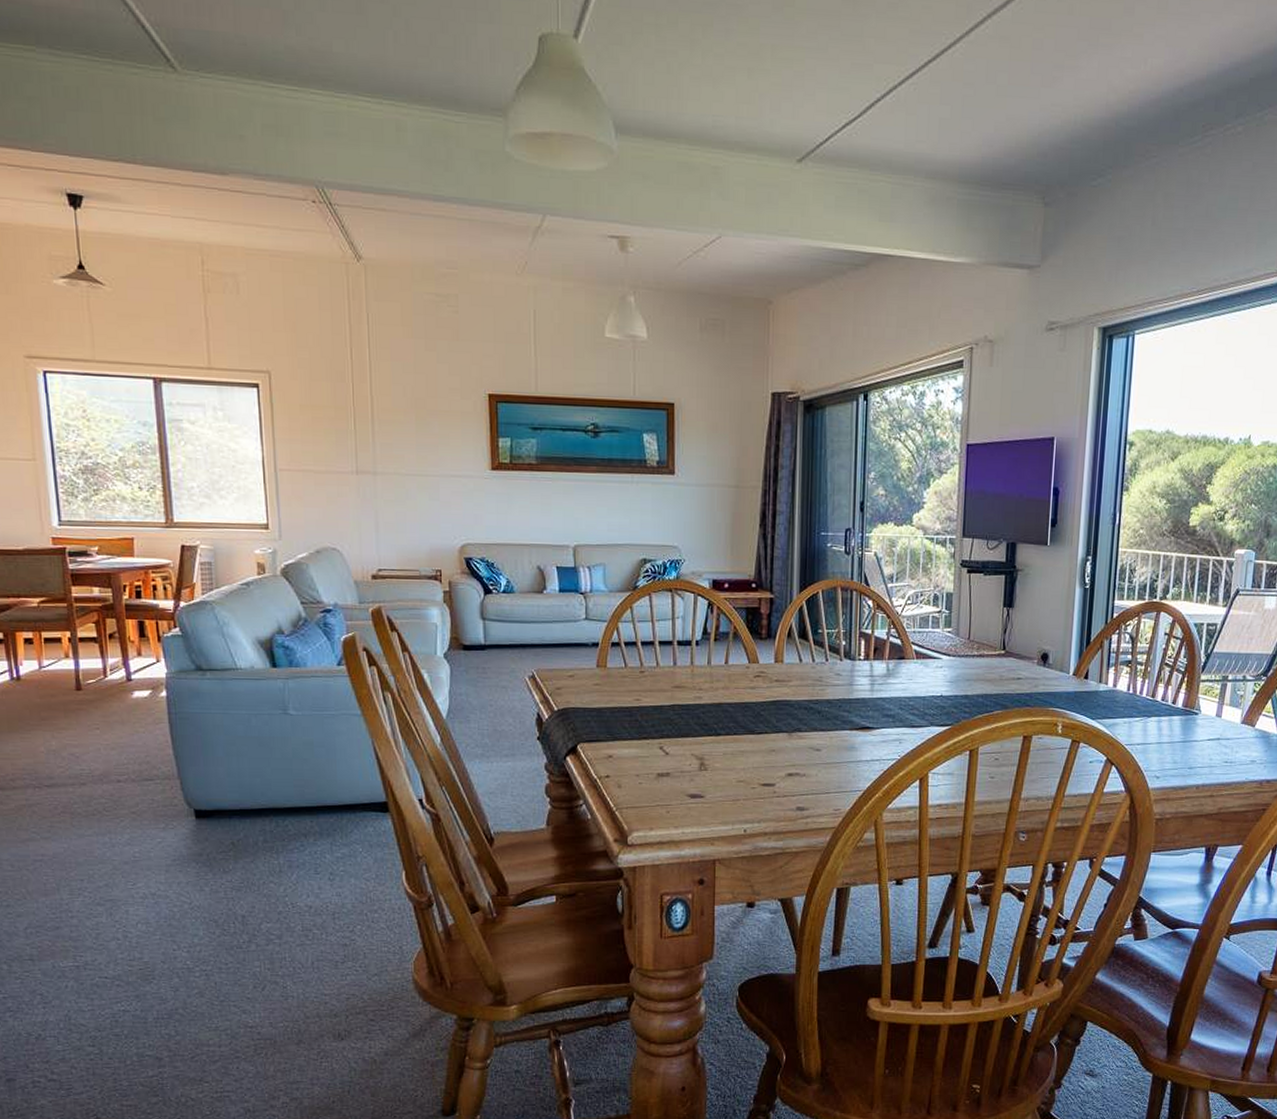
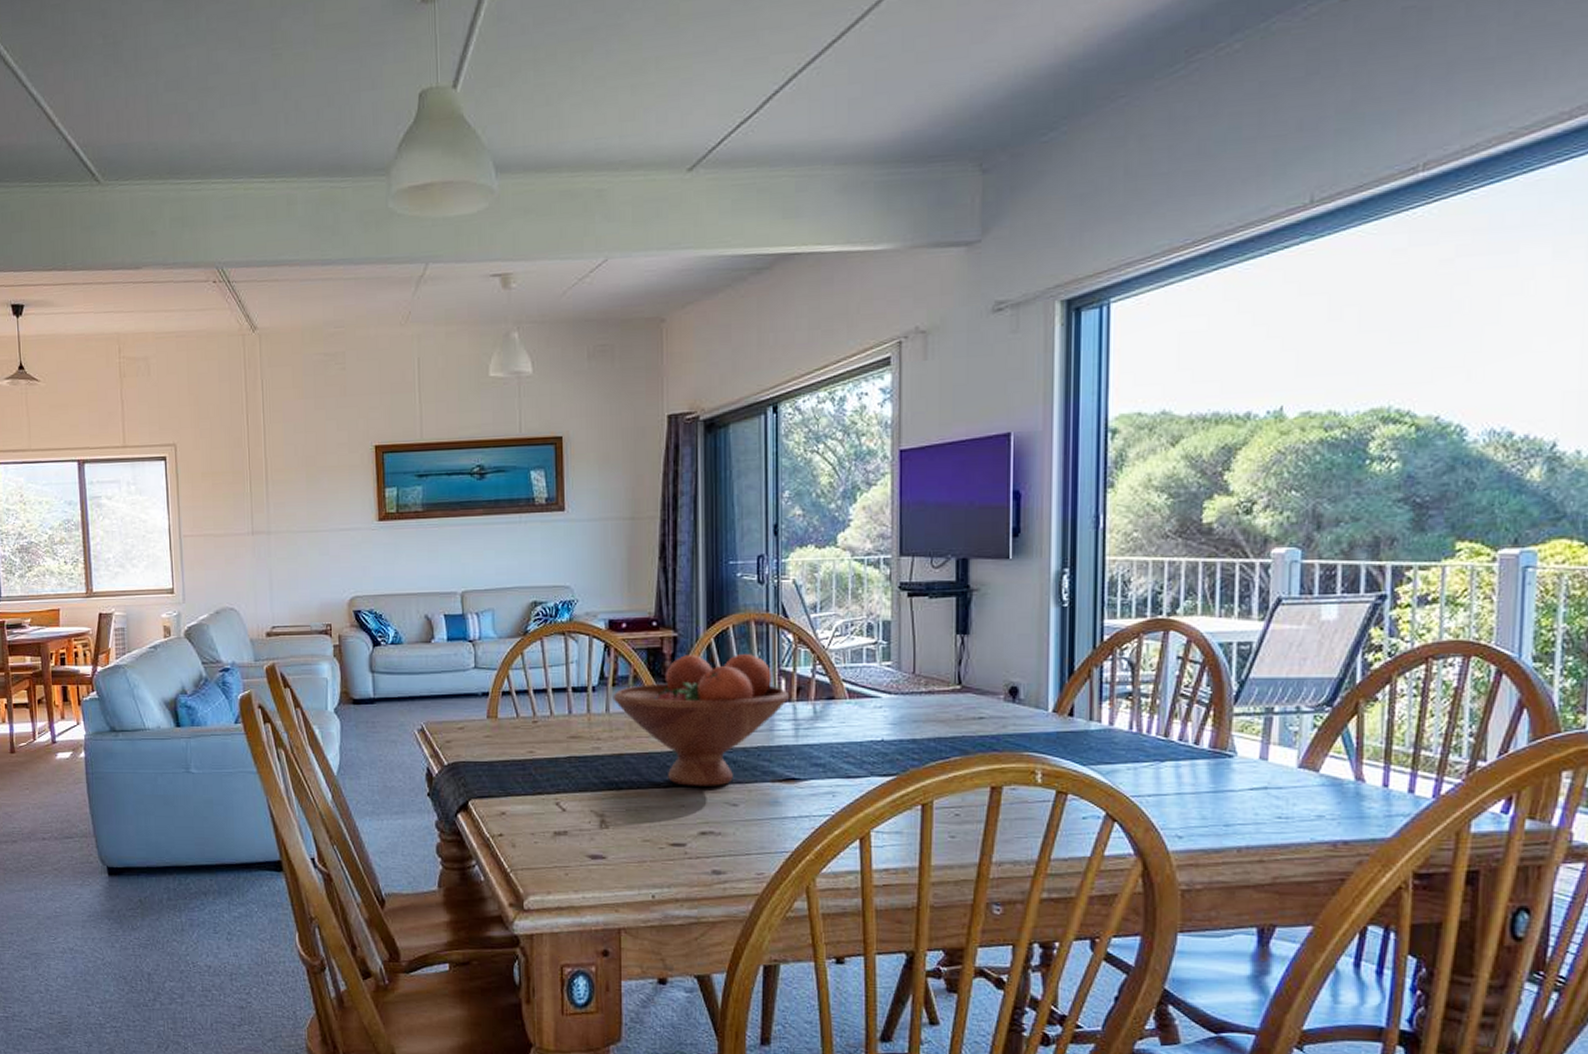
fruit bowl: none [714,615,868,733] -> present [613,654,790,786]

